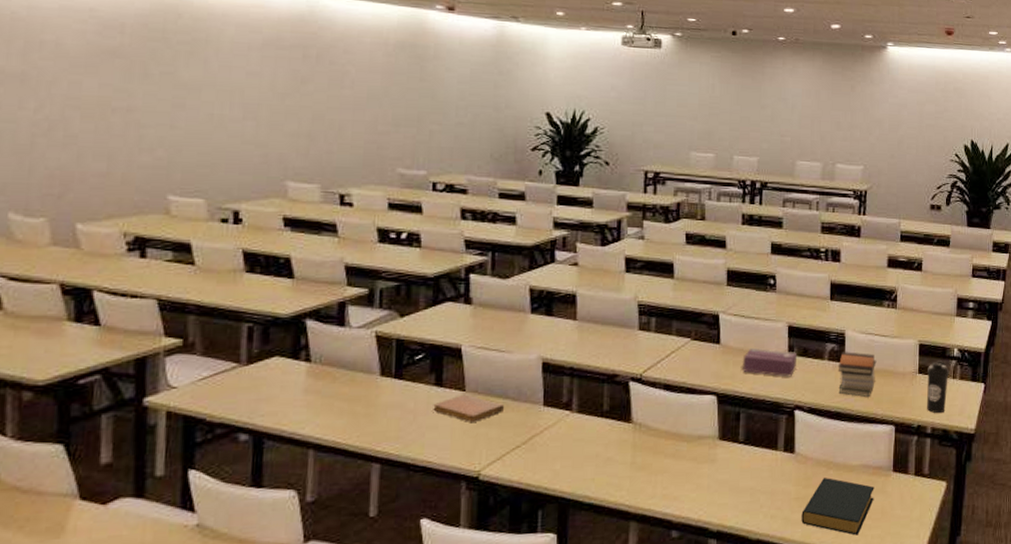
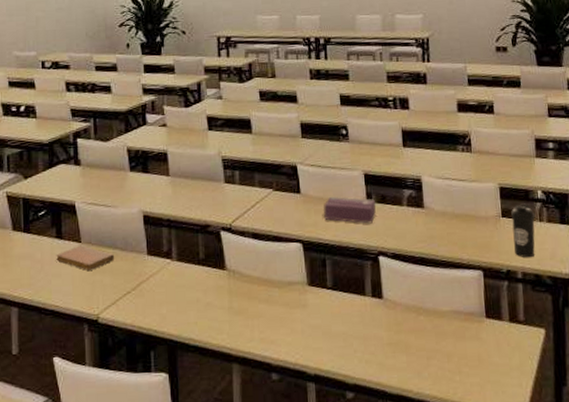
hardback book: present [801,478,874,536] -> none [396,323,469,383]
book stack: present [837,352,877,397] -> none [417,197,457,242]

